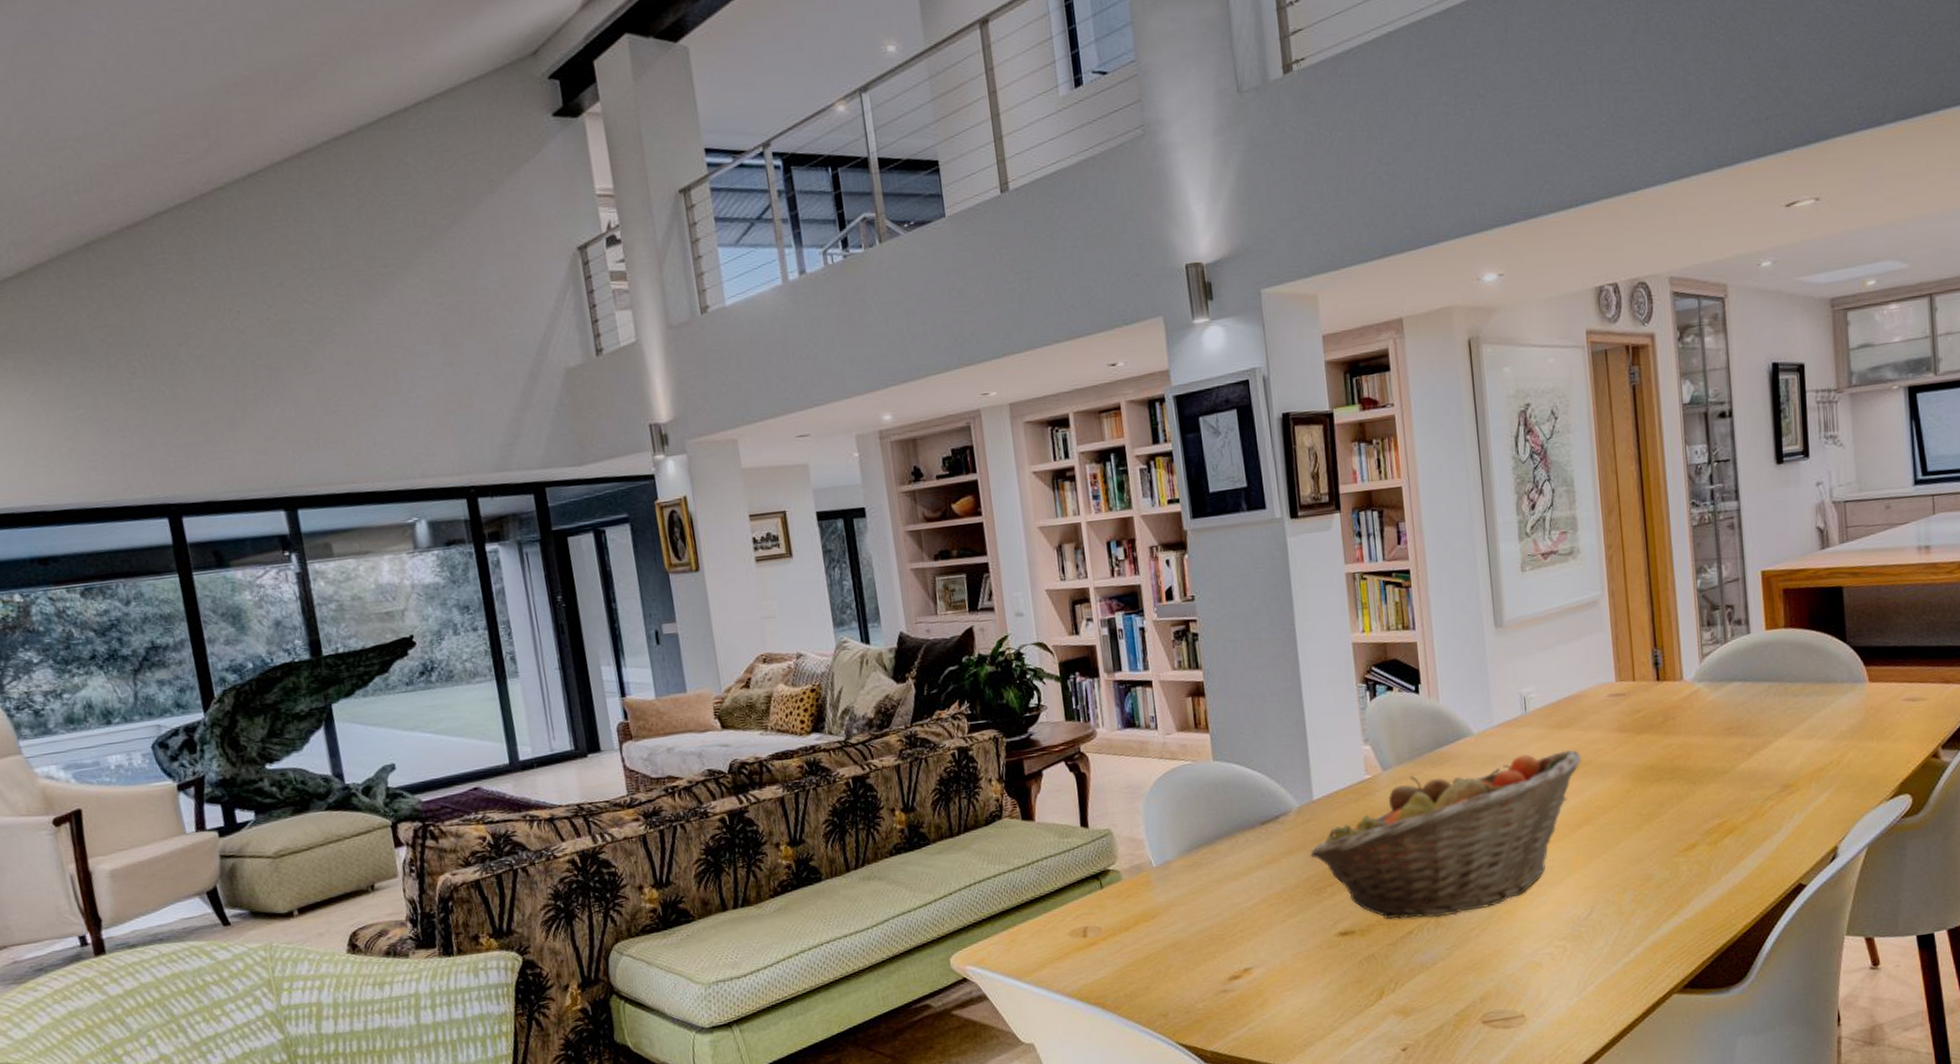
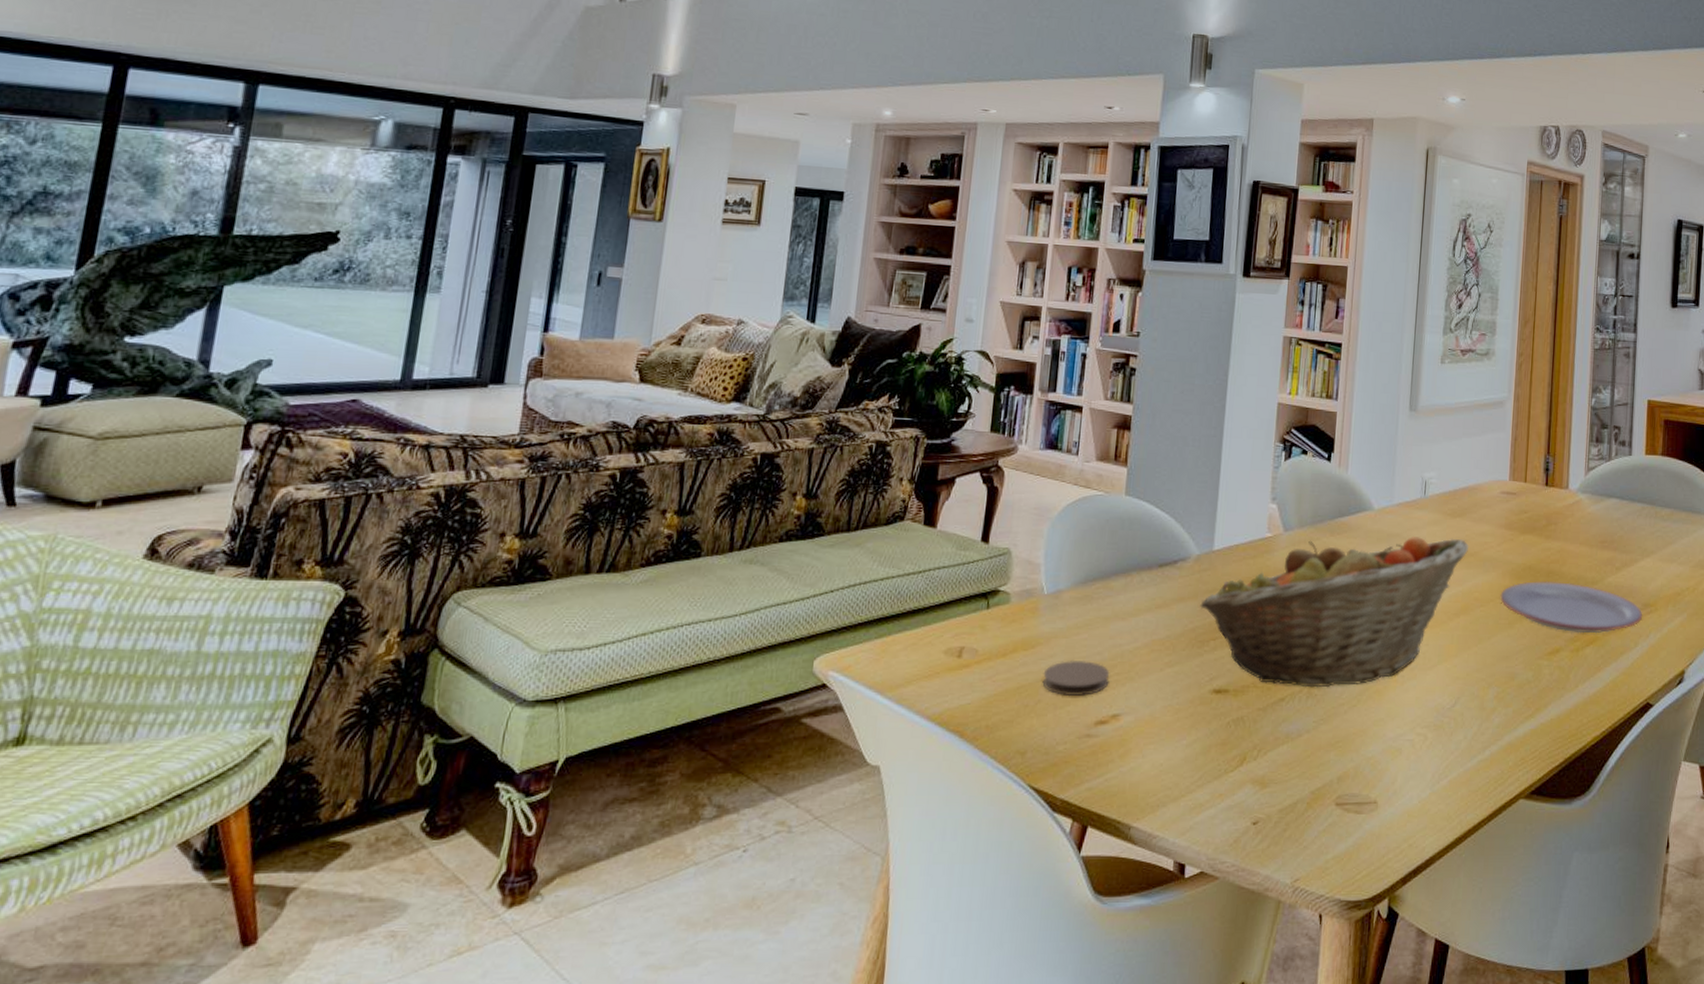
coaster: none [1168,922,1235,959] -> present [1042,659,1110,697]
plate: none [1623,775,1784,826] -> present [1500,581,1643,634]

